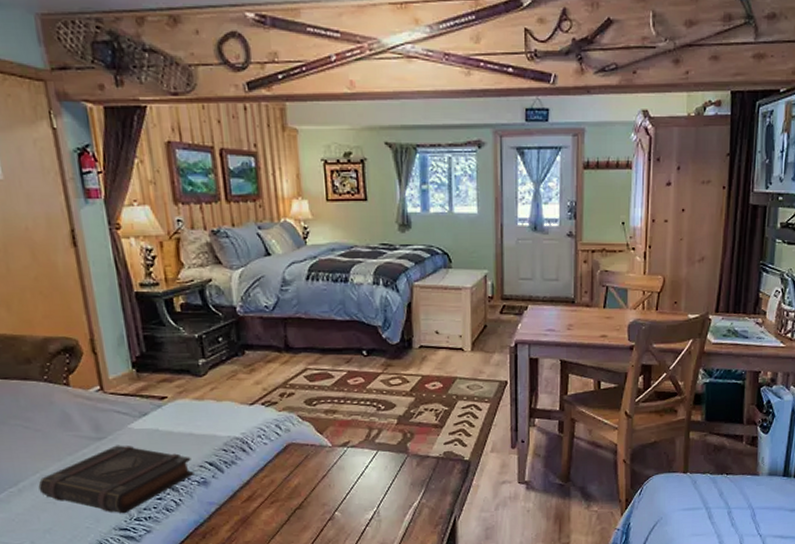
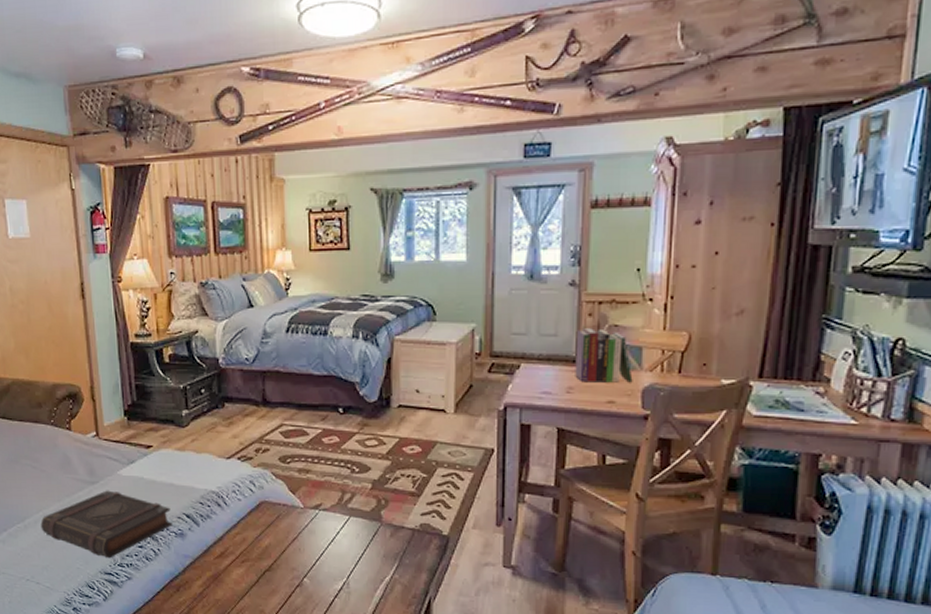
books: none [574,272,621,320] -> present [575,327,633,383]

